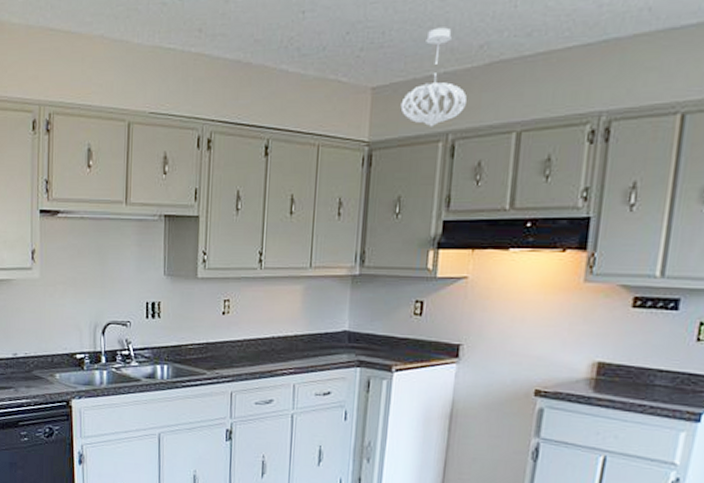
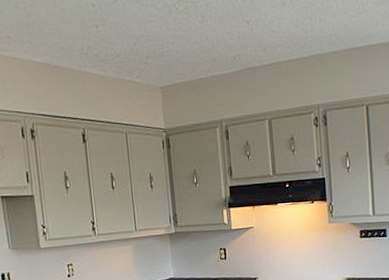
pendant light: present [400,27,467,127] -> none [184,42,231,117]

